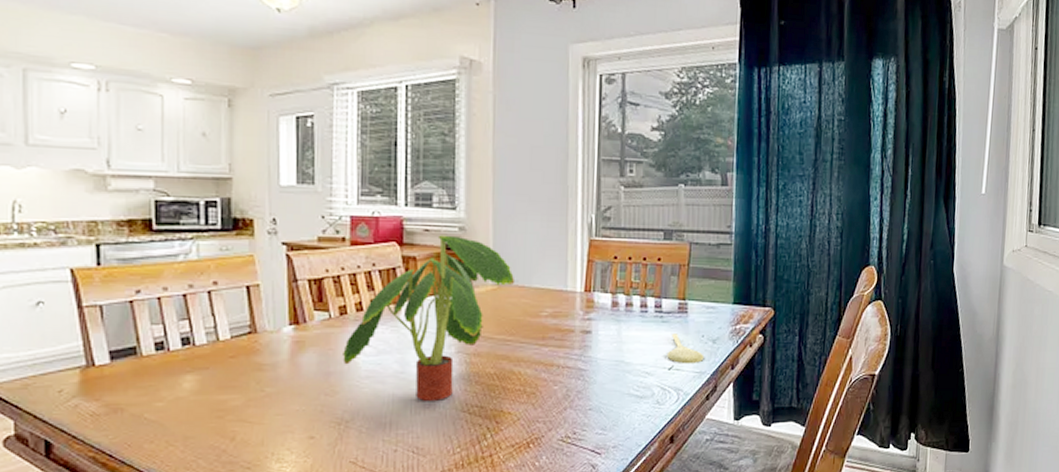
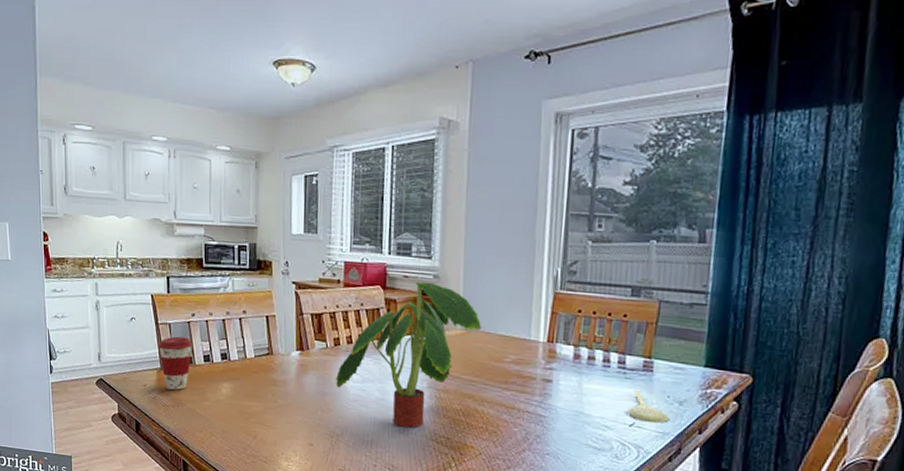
coffee cup: none [83,321,137,394] -> present [159,336,192,391]

